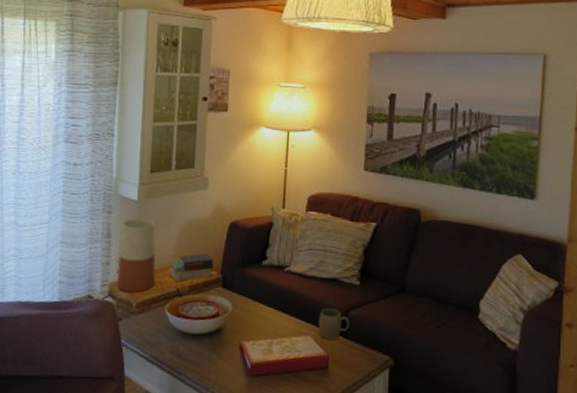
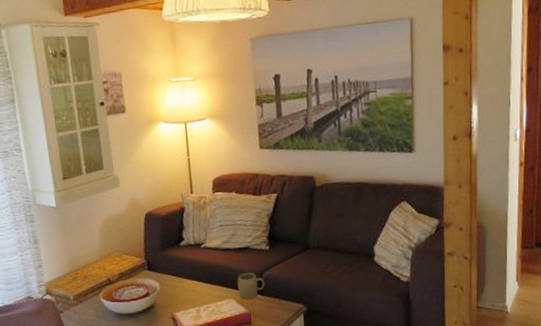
vase: present [117,218,156,294] -> none [46,221,87,289]
books: present [168,253,214,282] -> none [96,243,138,273]

